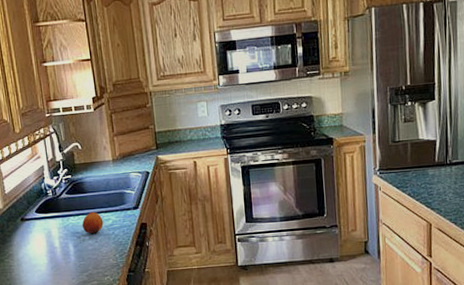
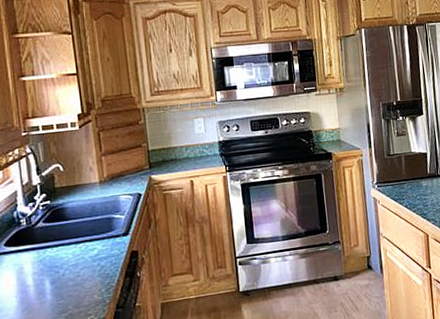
fruit: present [82,211,104,234] -> none [61,241,88,267]

